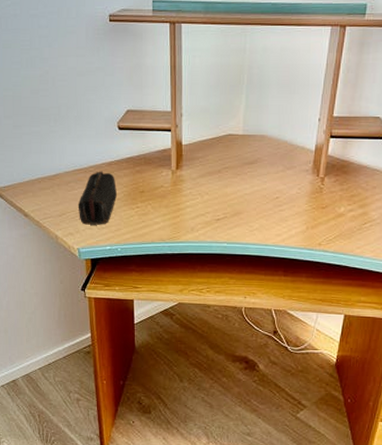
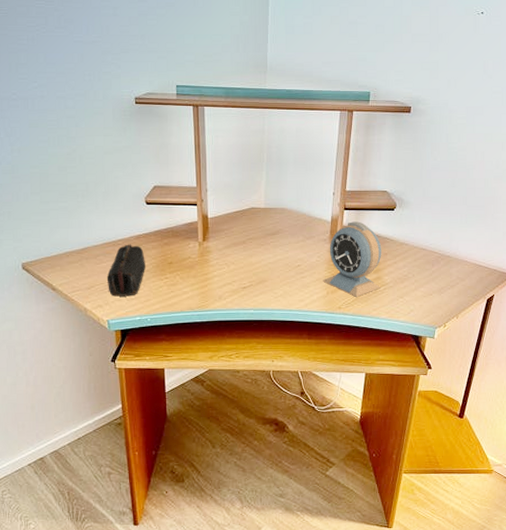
alarm clock: none [303,151,370,233] -> present [323,221,382,297]

